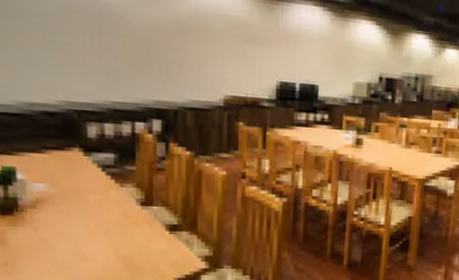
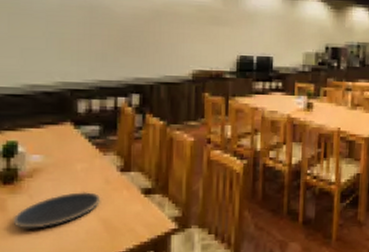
plate: none [15,225,119,264] -> present [13,191,101,229]

